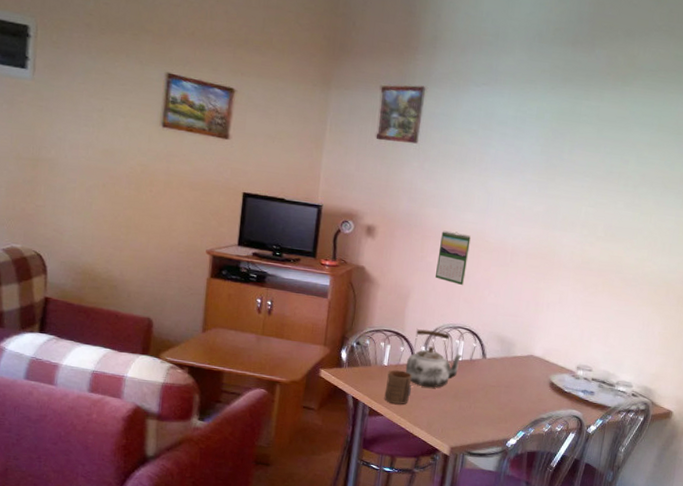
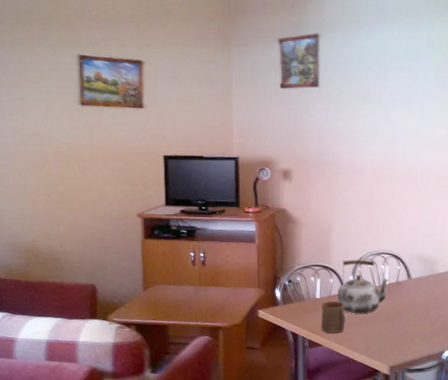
calendar: present [435,230,472,286] -> none [352,164,382,214]

